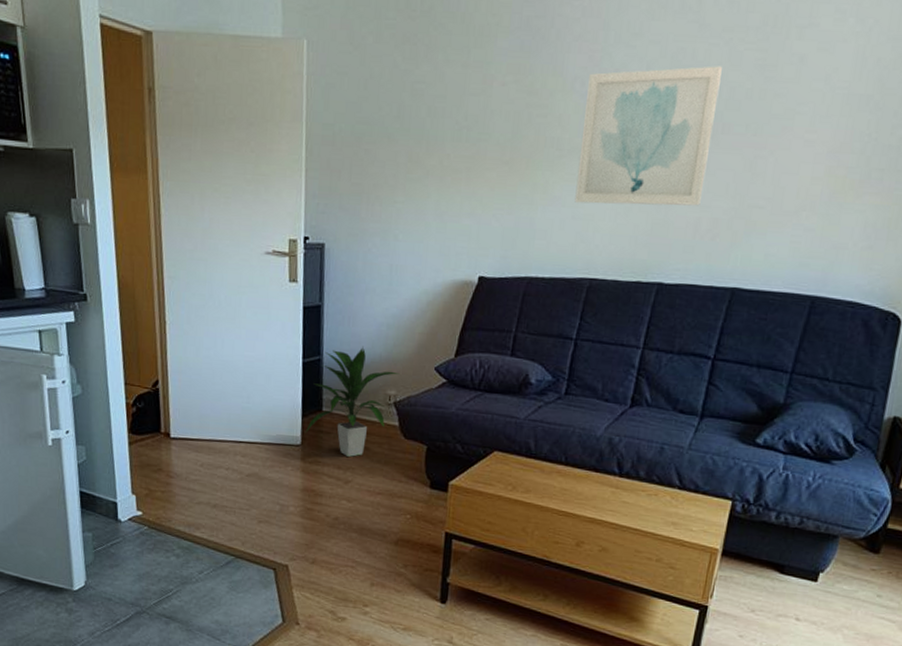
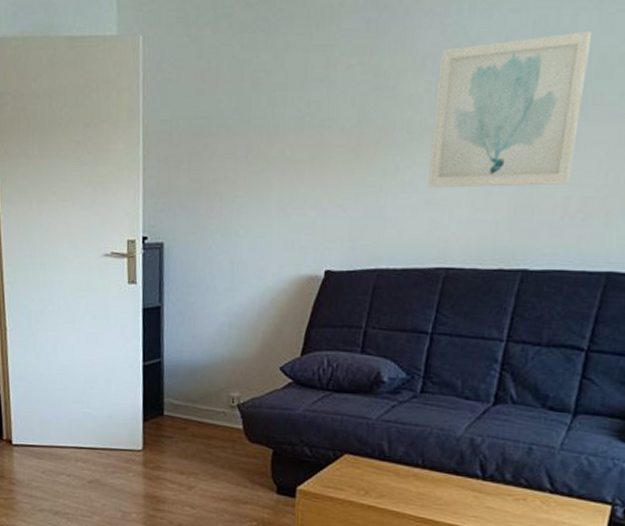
indoor plant: present [305,346,400,457] -> none [146,347,244,462]

